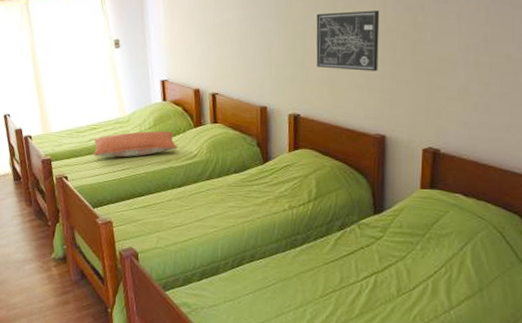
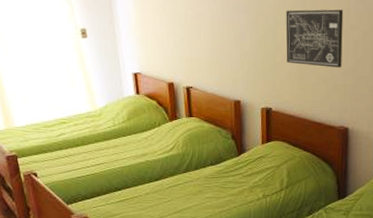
pillow: present [93,130,177,157] -> none [64,124,153,152]

